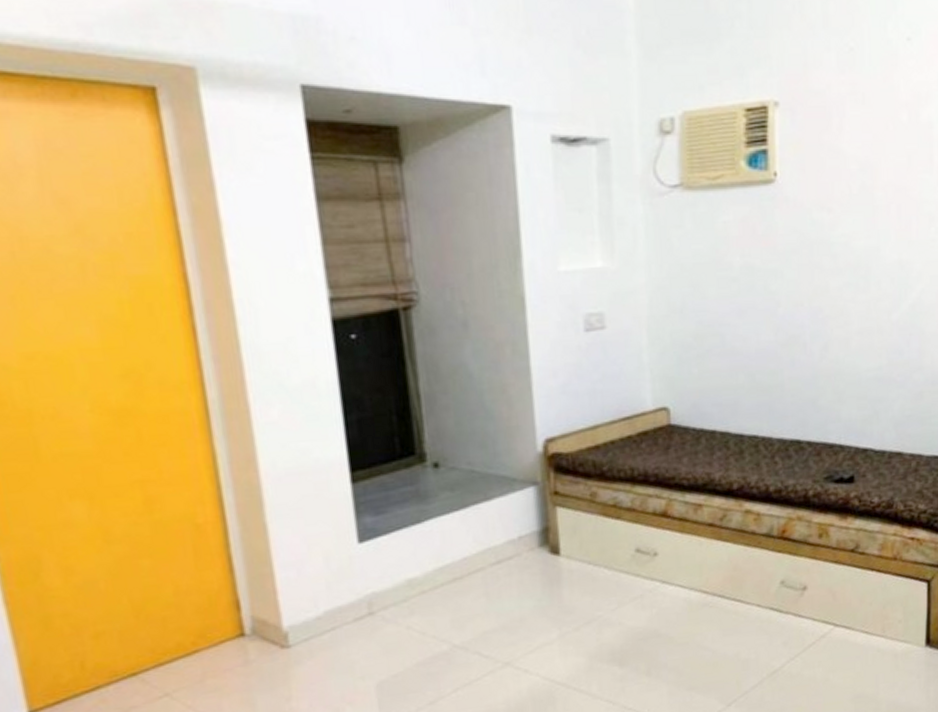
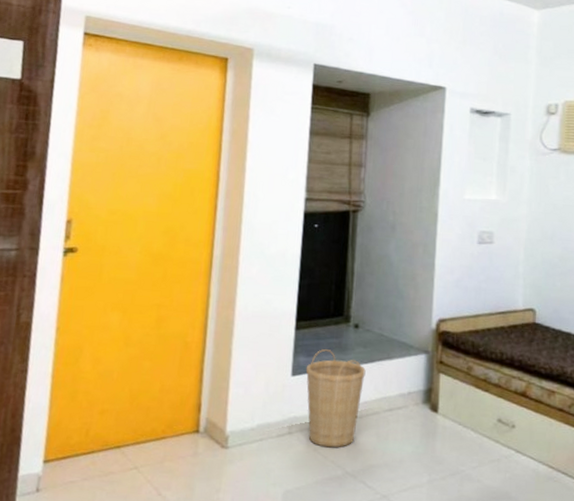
basket: none [376,501,459,622] -> present [305,349,366,448]

